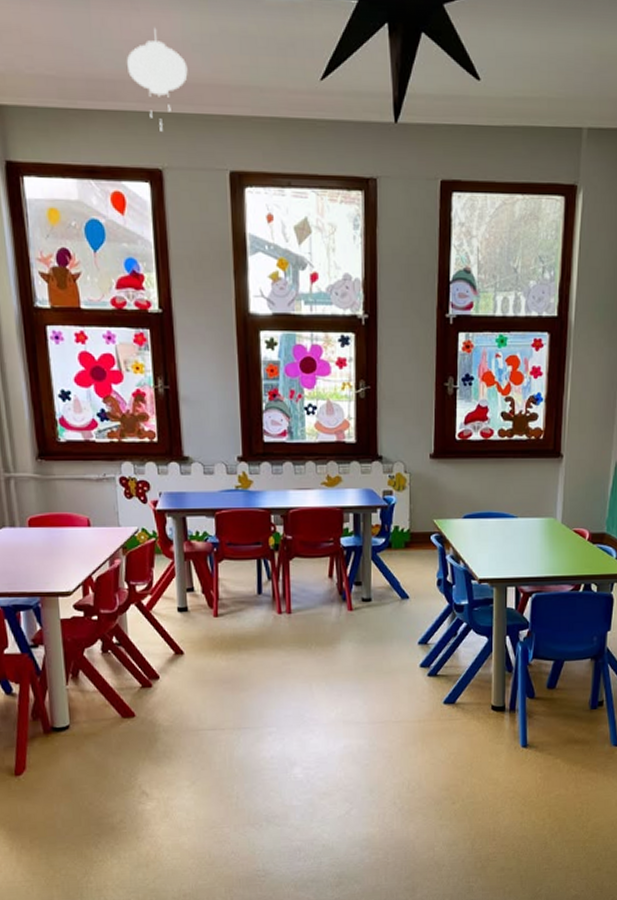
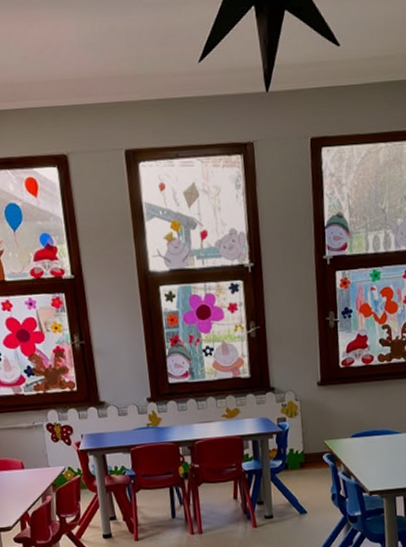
paper lantern: present [127,27,188,132] -> none [32,34,84,122]

